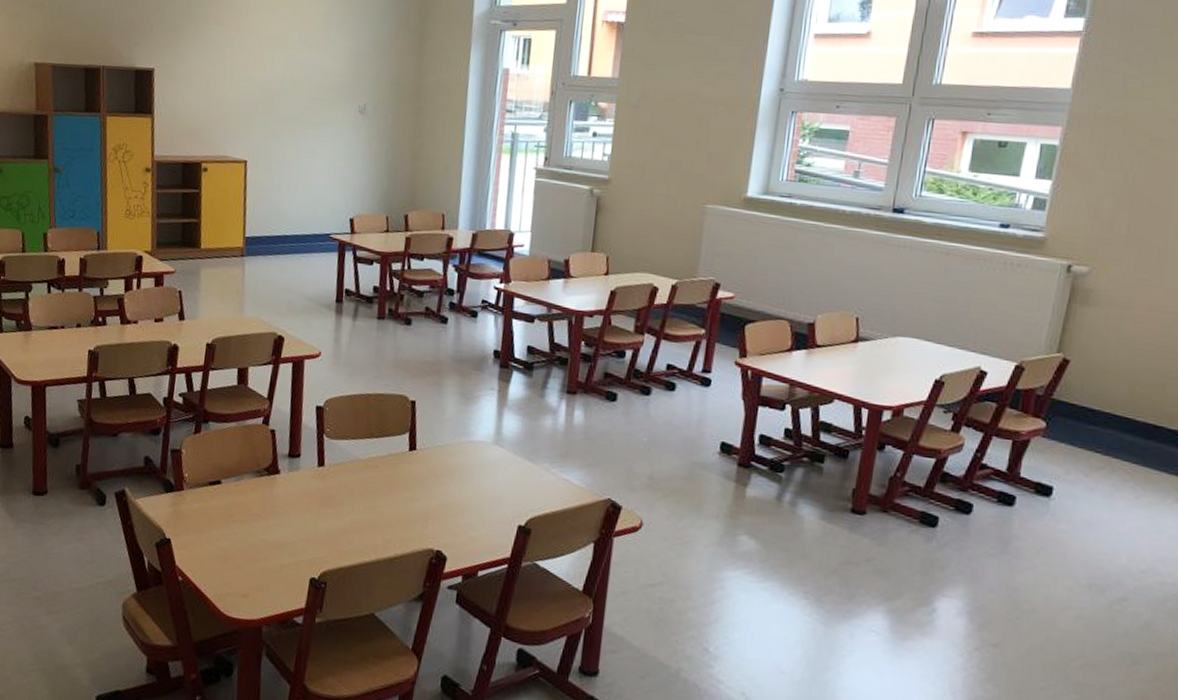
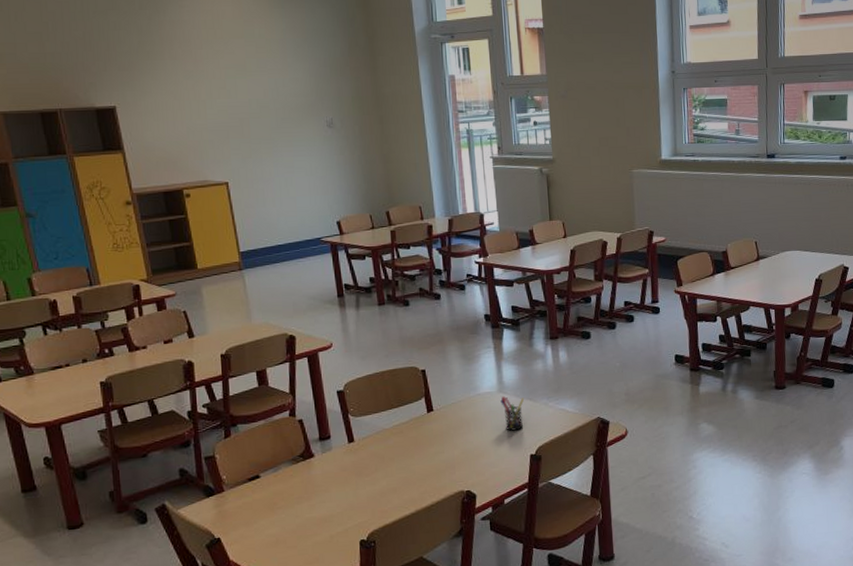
pen holder: none [494,448,523,494] -> present [500,395,525,431]

